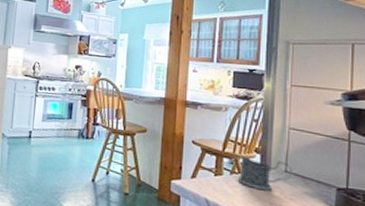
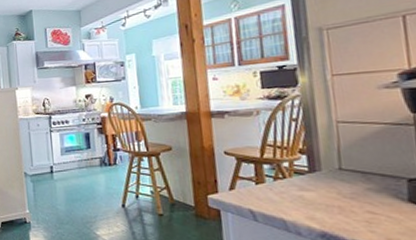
mug: present [237,156,292,191] -> none [283,159,349,193]

